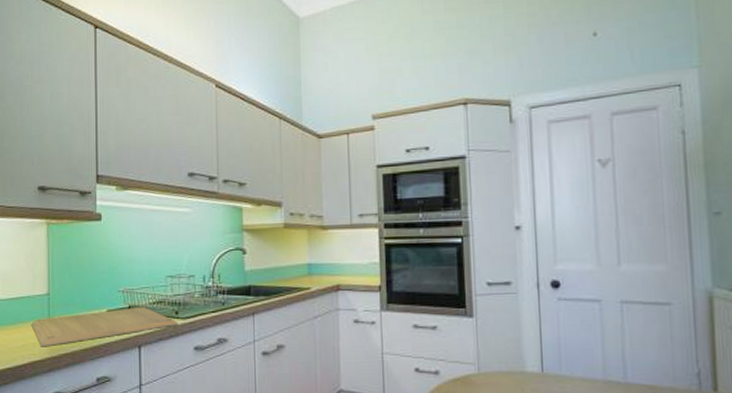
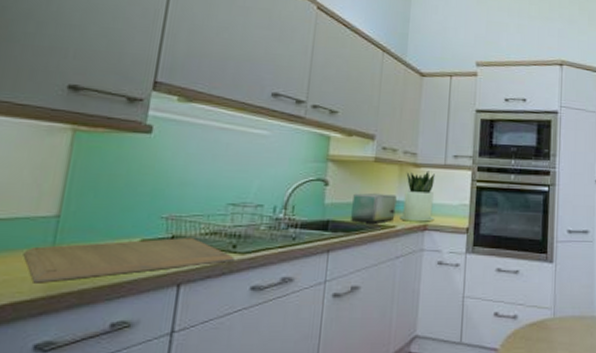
toaster: none [268,257,309,287] -> present [350,192,397,223]
planter: none [313,232,347,283] -> present [399,170,435,222]

